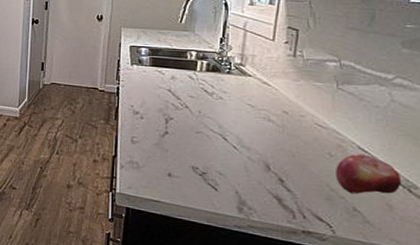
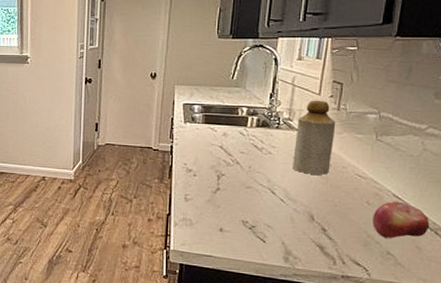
bottle: none [246,45,292,123] -> present [293,100,336,175]

